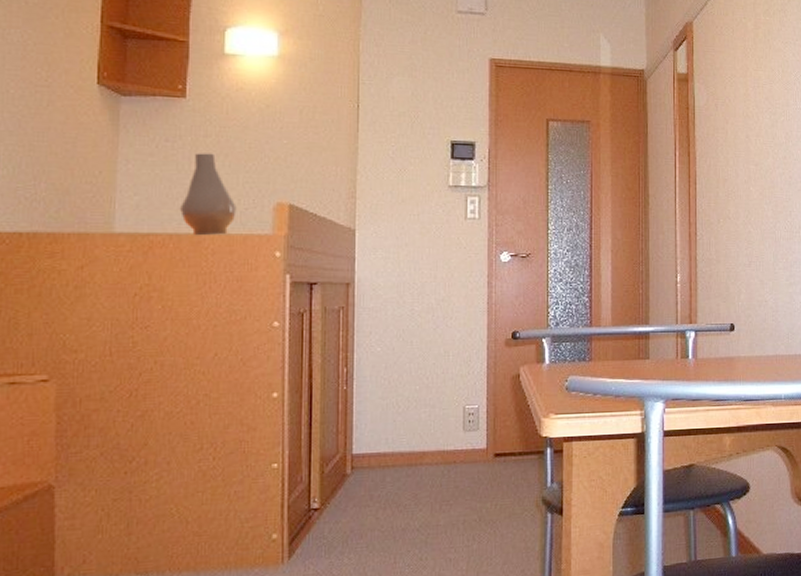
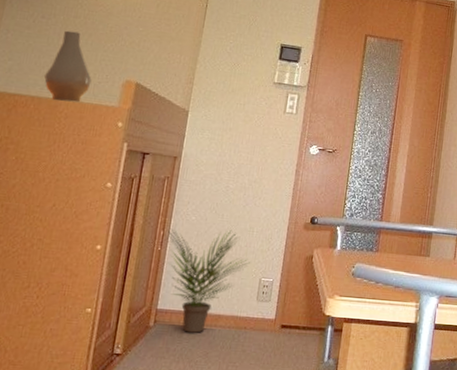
potted plant: none [352,357,450,475] -> present [165,228,250,333]

